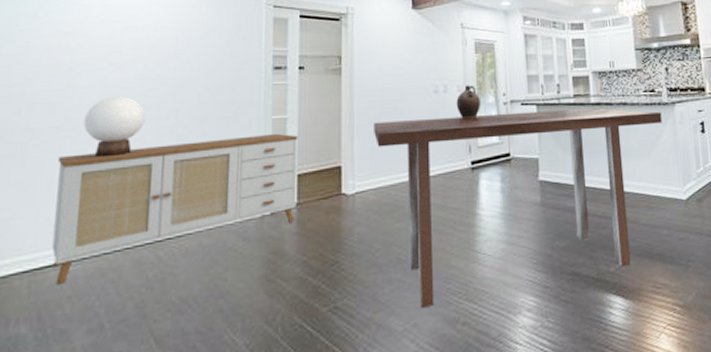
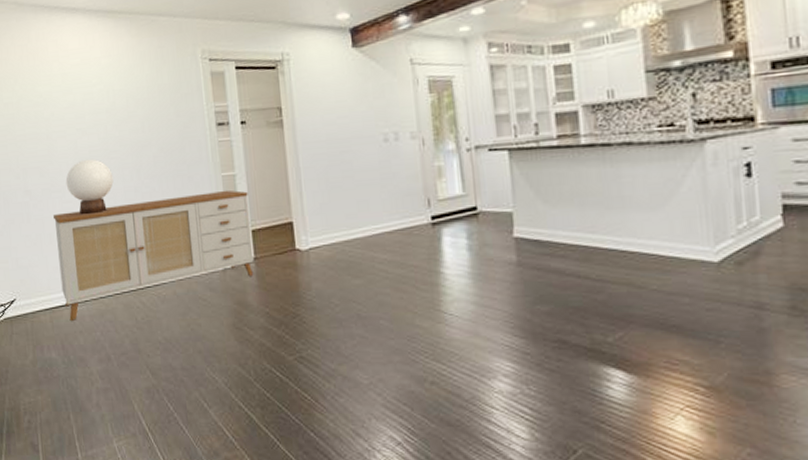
dining table: present [374,107,662,307] -> none [321,150,685,363]
ceramic jug: present [456,85,482,119] -> none [410,130,440,170]

